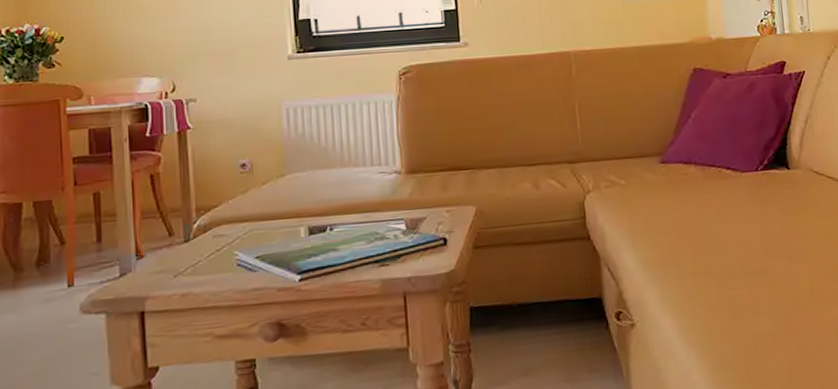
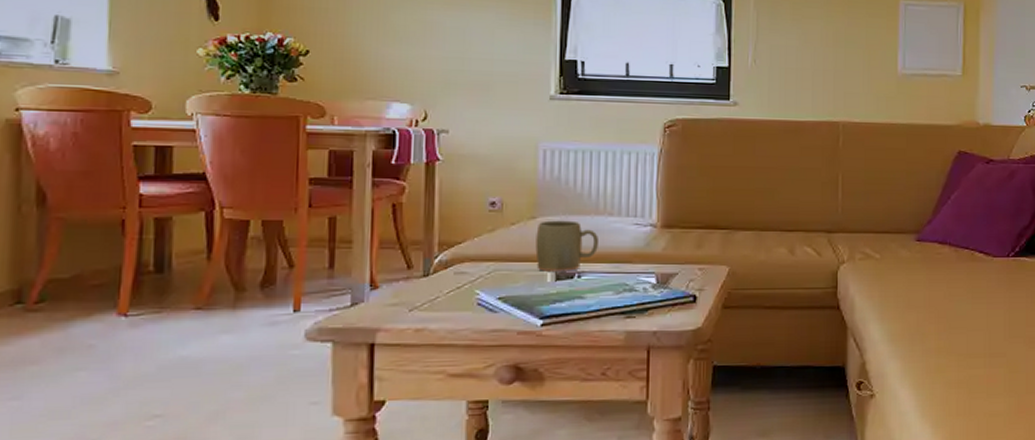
mug: none [286,174,347,227] -> present [535,220,598,271]

